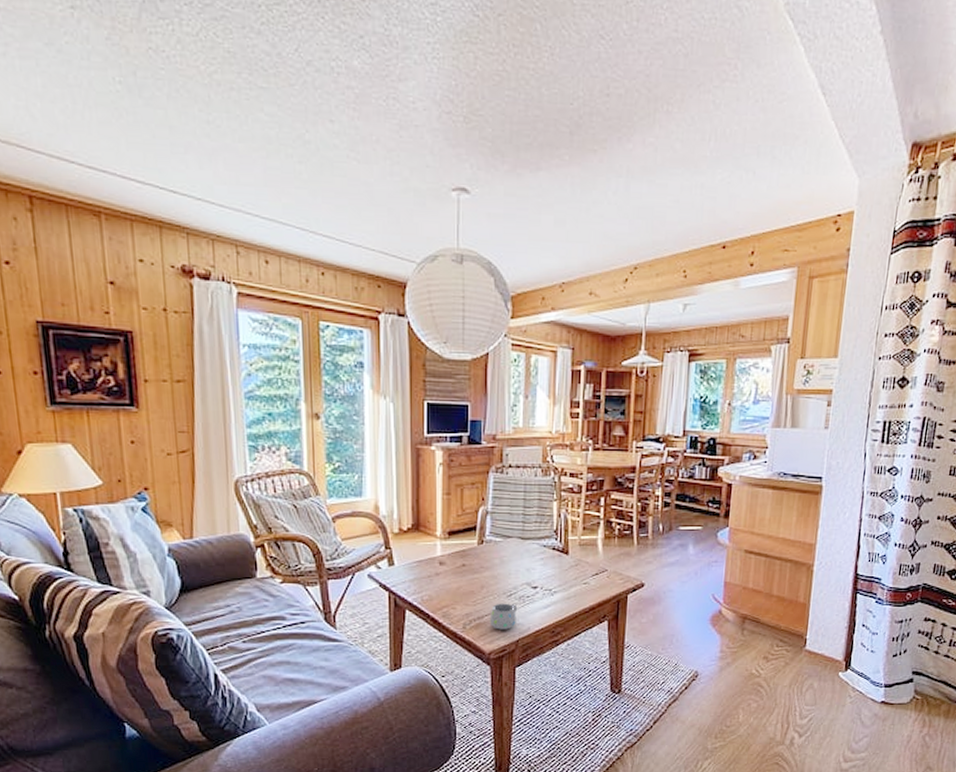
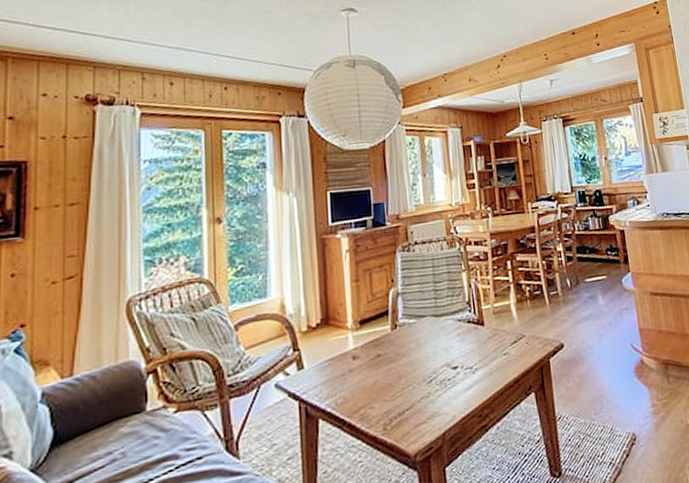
mug: present [489,603,517,630] -> none [411,391,440,425]

